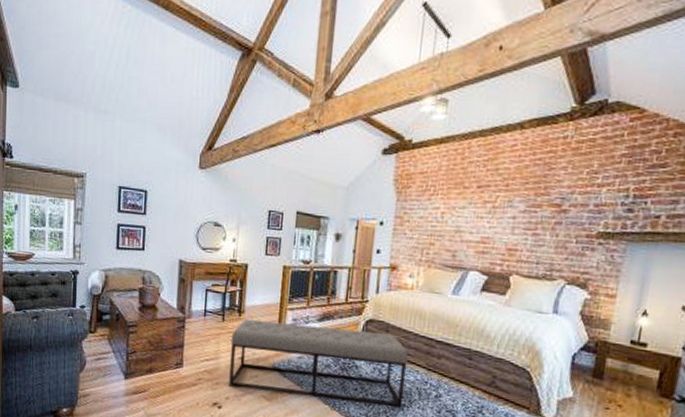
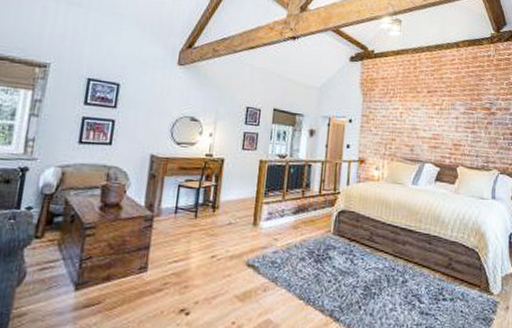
bench: present [229,318,409,407] -> none [199,214,377,296]

